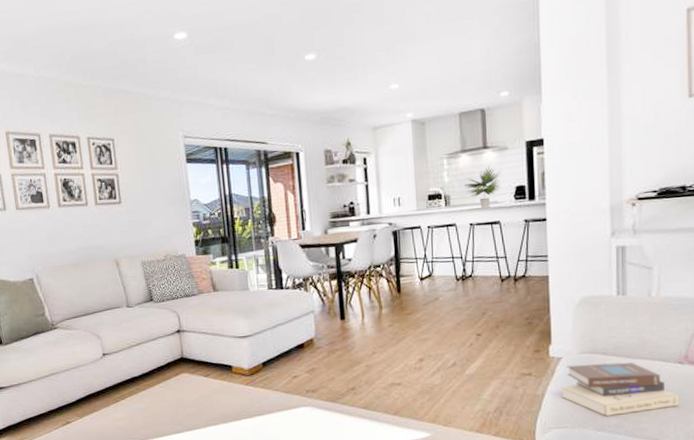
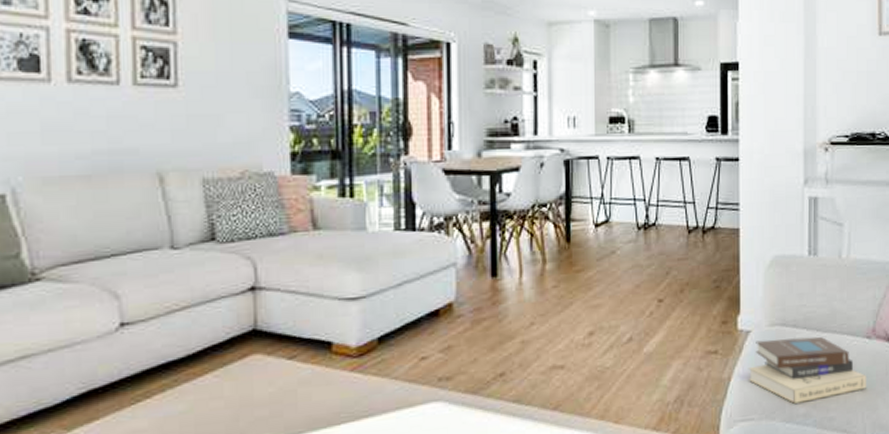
plant: present [465,164,501,209] -> none [652,86,692,140]

